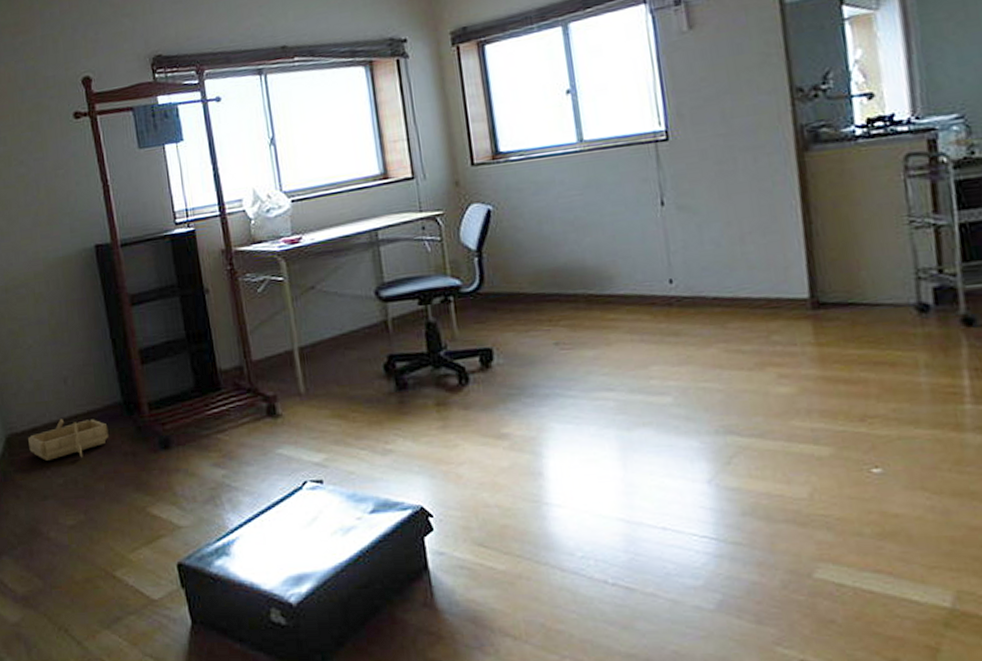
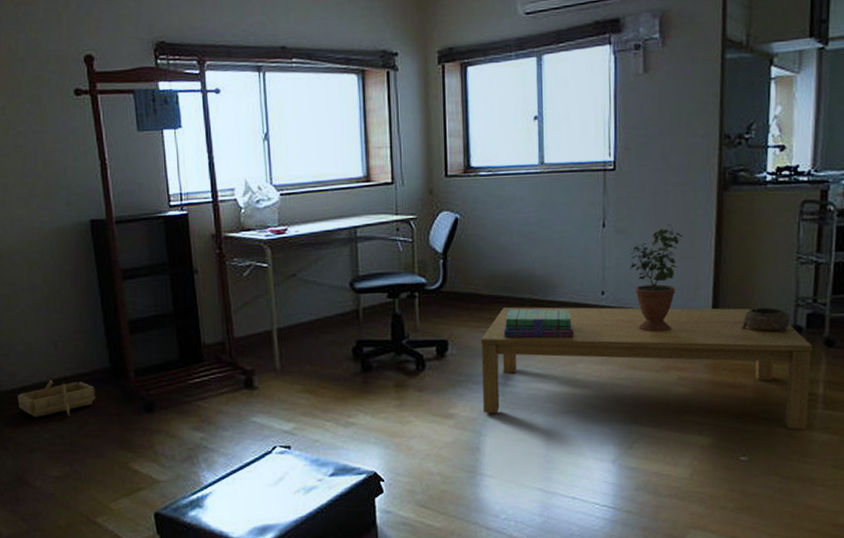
coffee table: none [530,286,956,432] -> present [480,307,812,429]
stack of books: none [556,303,642,341] -> present [504,309,574,339]
potted plant: none [698,195,761,323] -> present [629,224,684,332]
decorative bowl: none [850,283,914,314] -> present [741,308,791,333]

